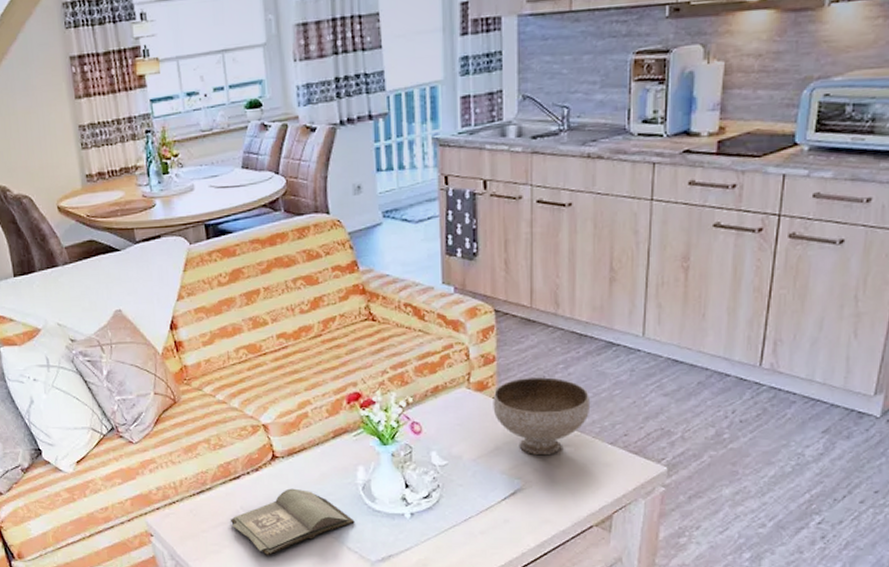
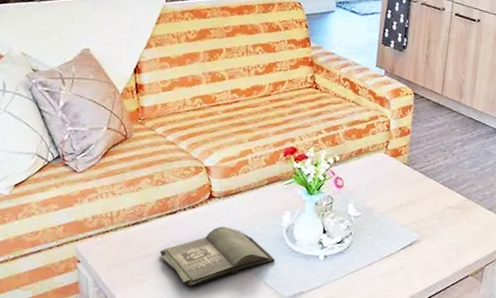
bowl: present [493,377,591,454] -> none [403,150,478,214]

